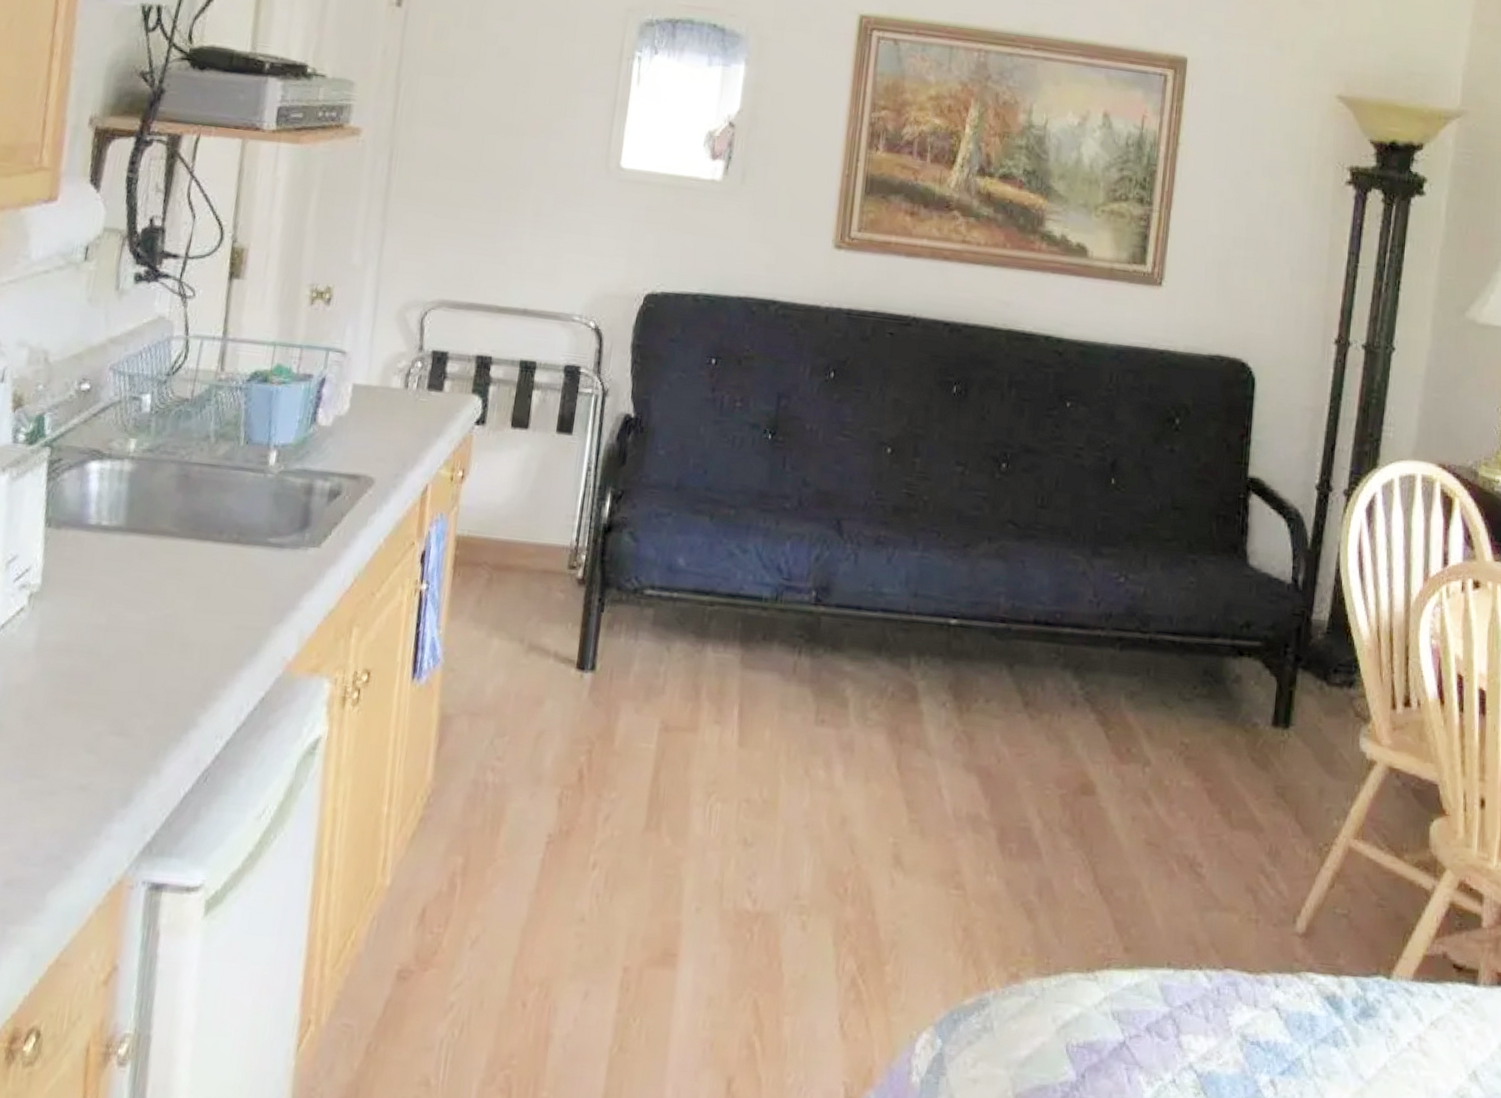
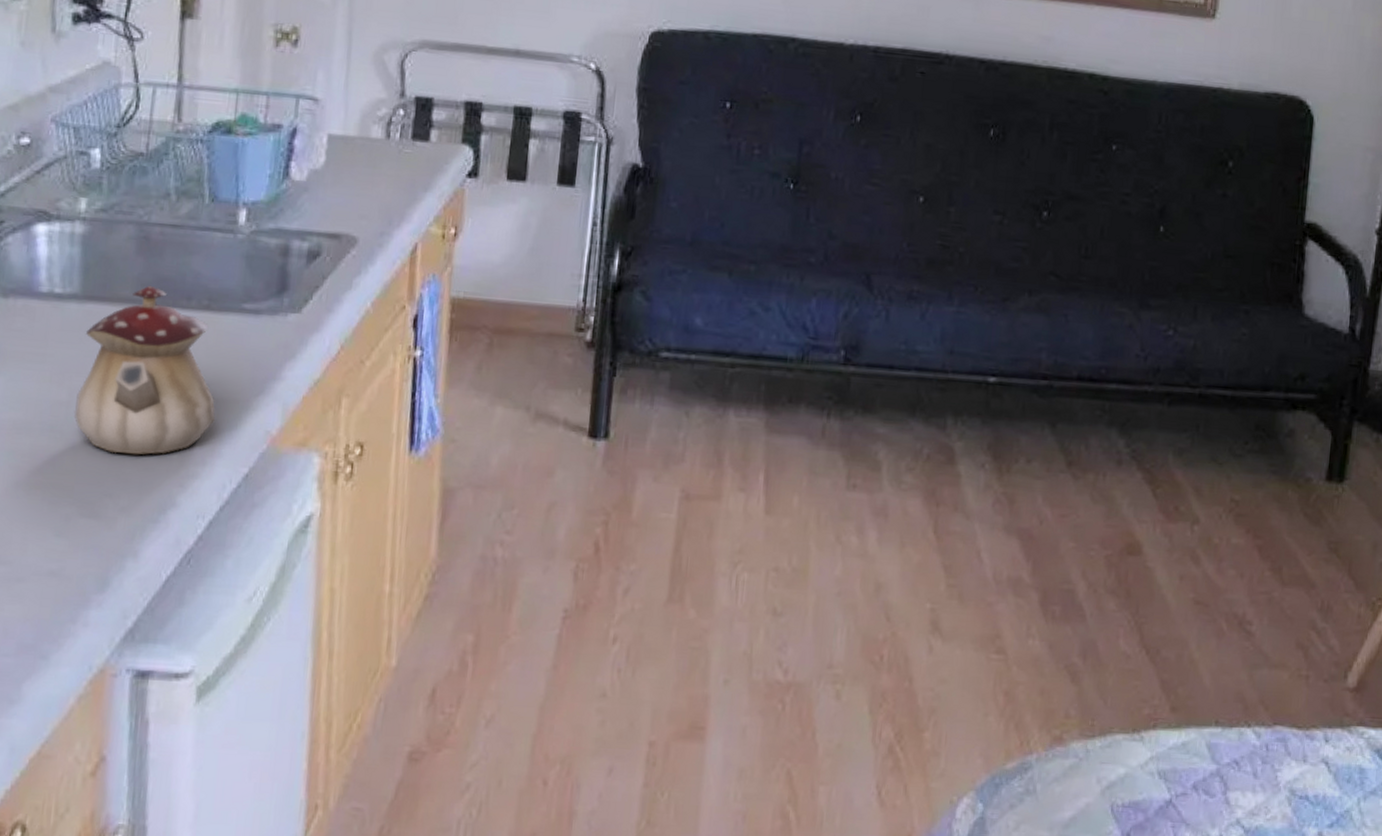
teapot: none [111,519,238,677] -> present [74,285,215,455]

